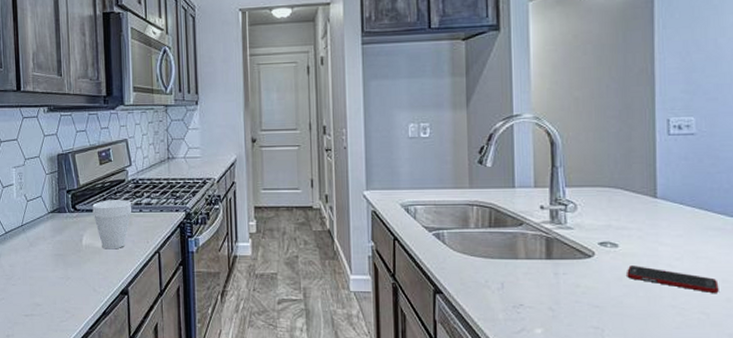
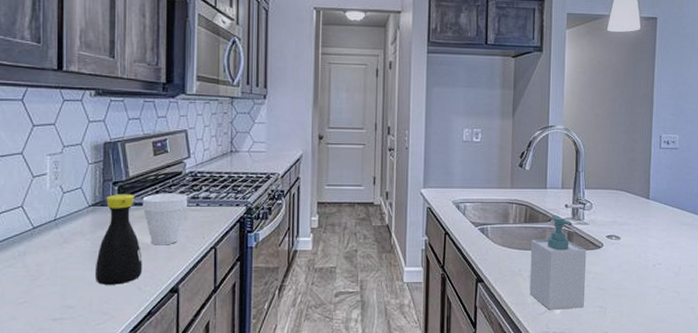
bottle: none [56,201,96,285] -> present [94,194,143,285]
soap bottle: none [498,218,574,329] -> present [529,215,587,310]
cell phone: present [627,266,719,293] -> none [625,254,687,275]

